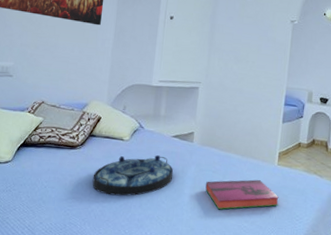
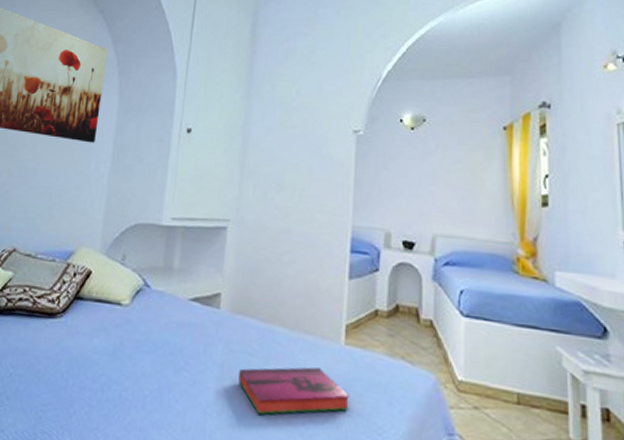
serving tray: present [92,155,173,197] -> none [76,328,191,391]

